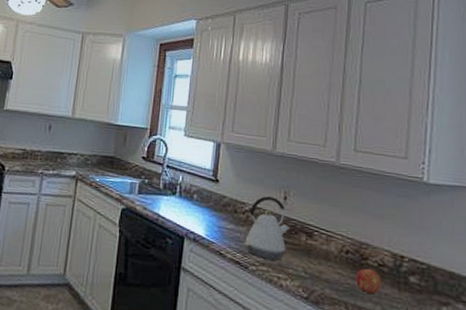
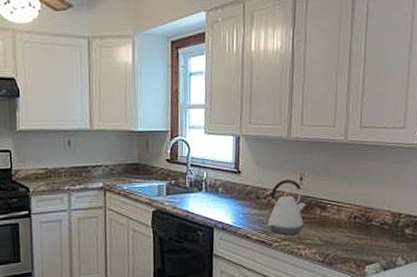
fruit: present [356,268,382,294] -> none [362,228,383,249]

